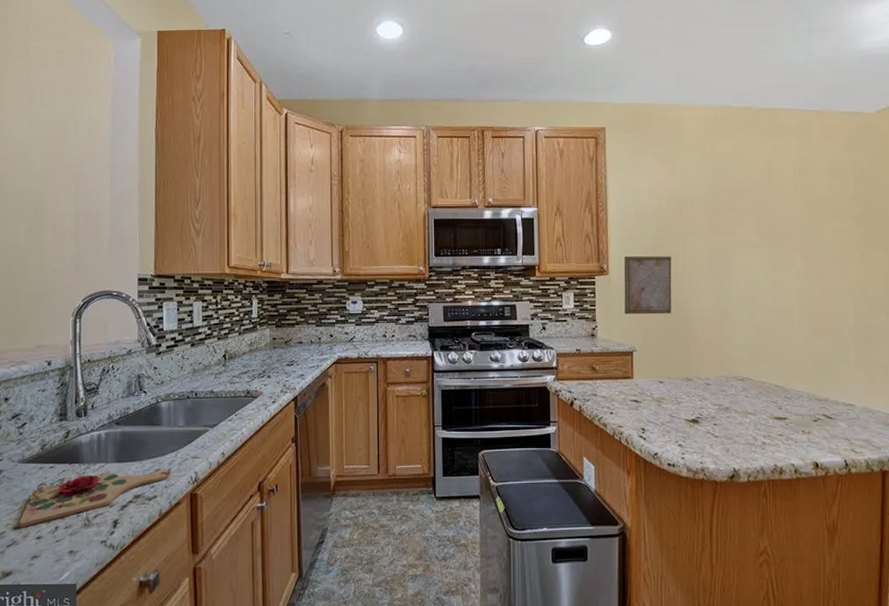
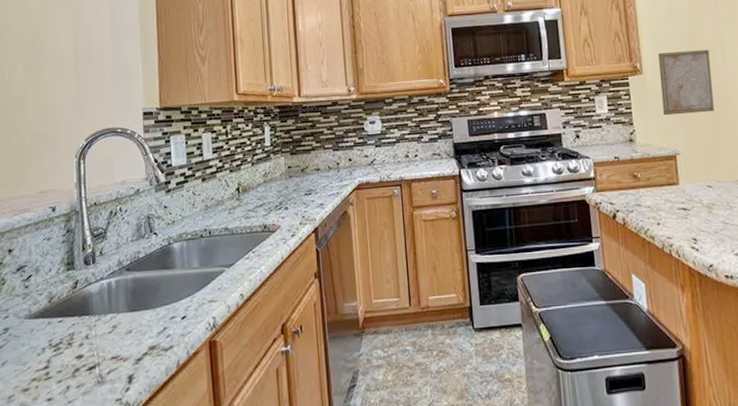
cutting board: present [19,469,171,527] -> none [28,315,187,389]

